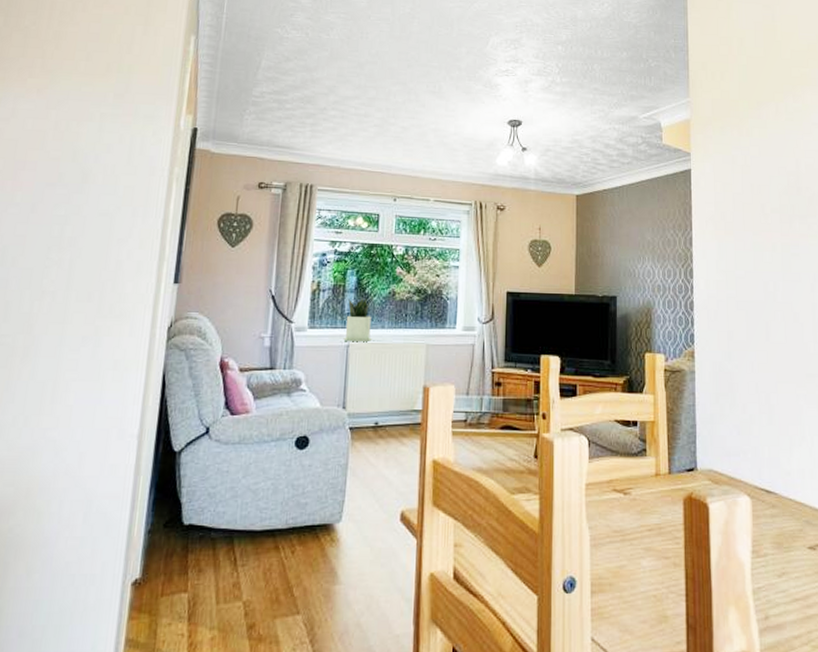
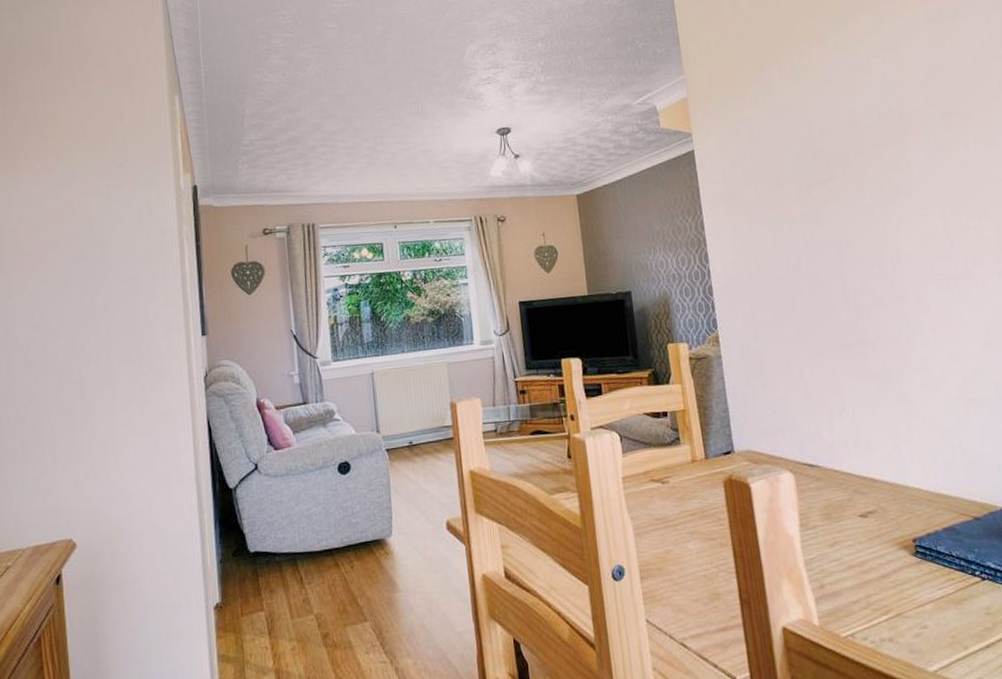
planter: present [343,298,373,343] -> none [366,326,395,370]

